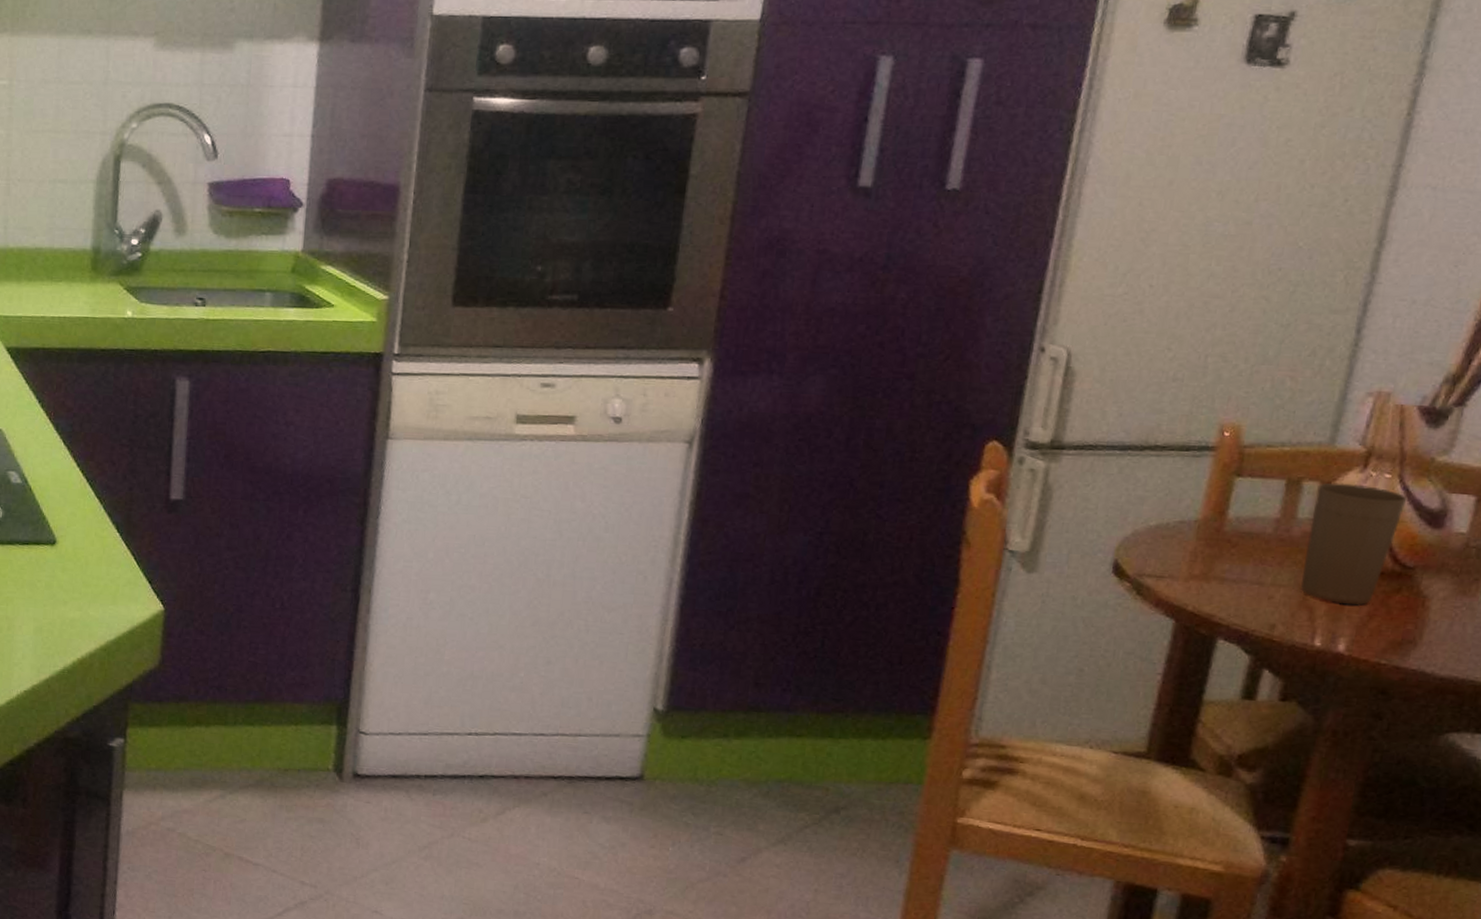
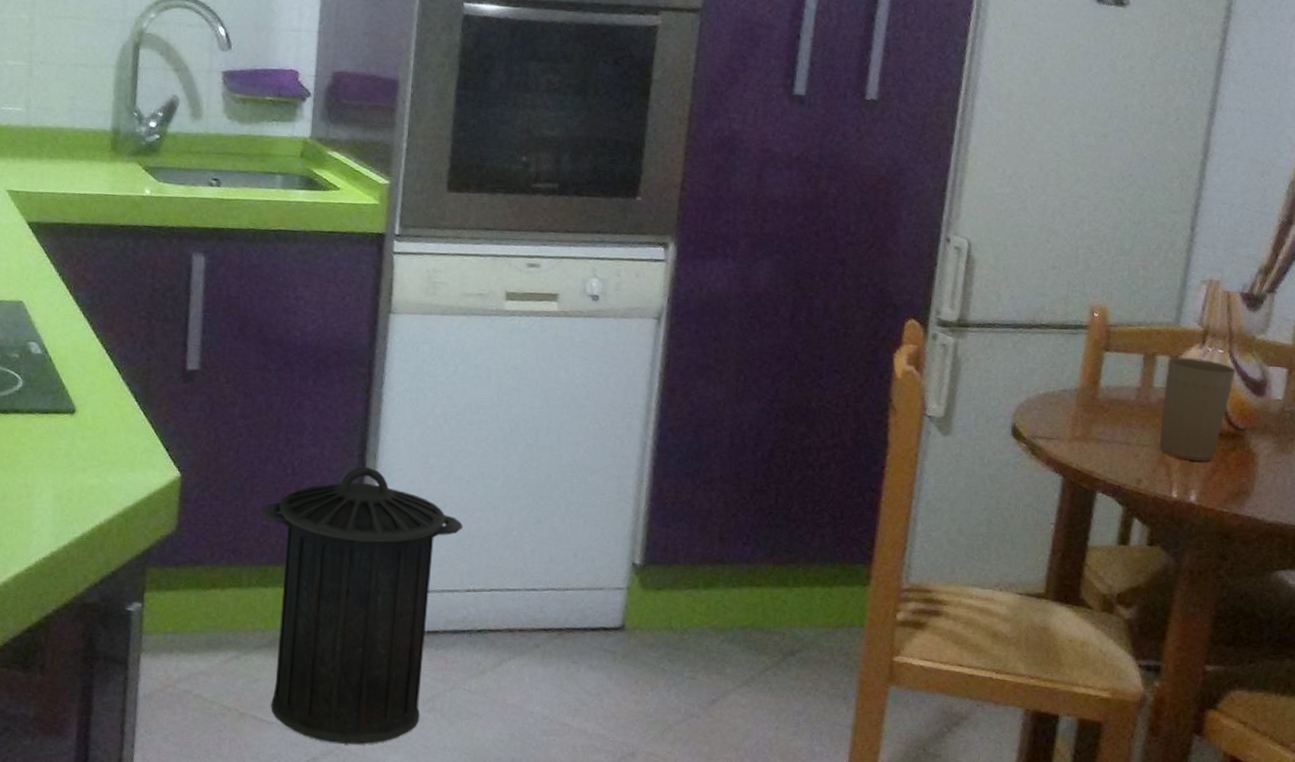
trash can: none [247,601,465,890] -> present [260,466,464,745]

